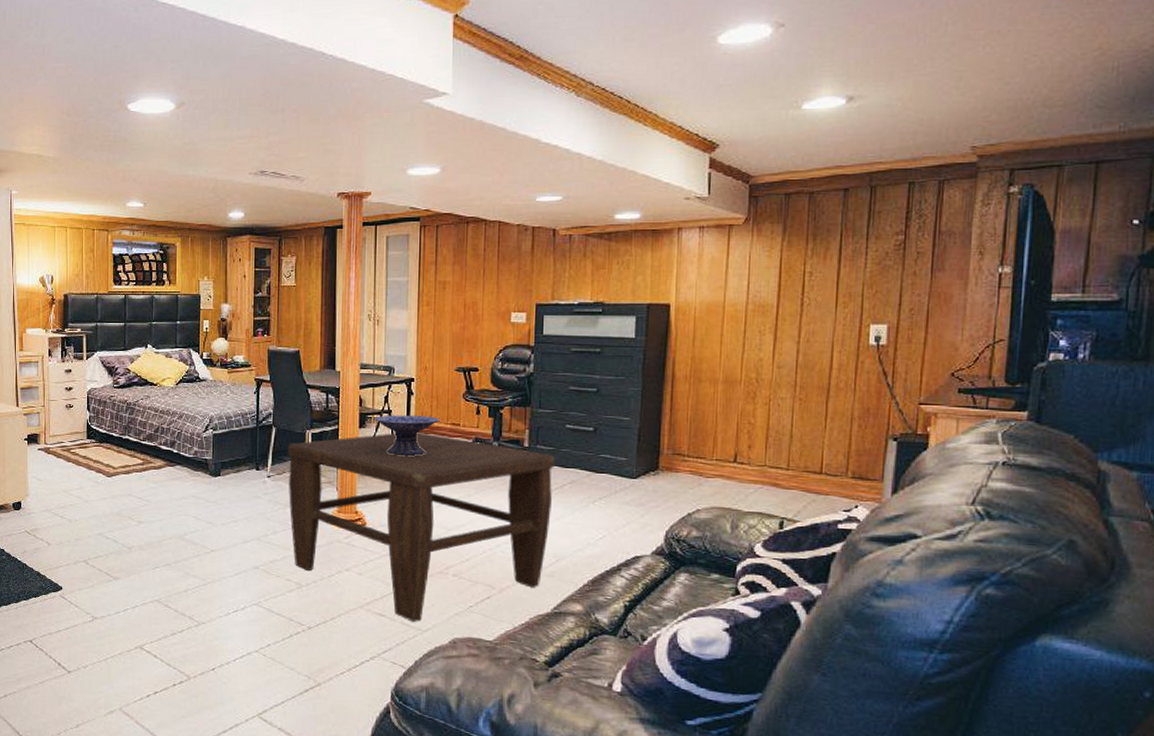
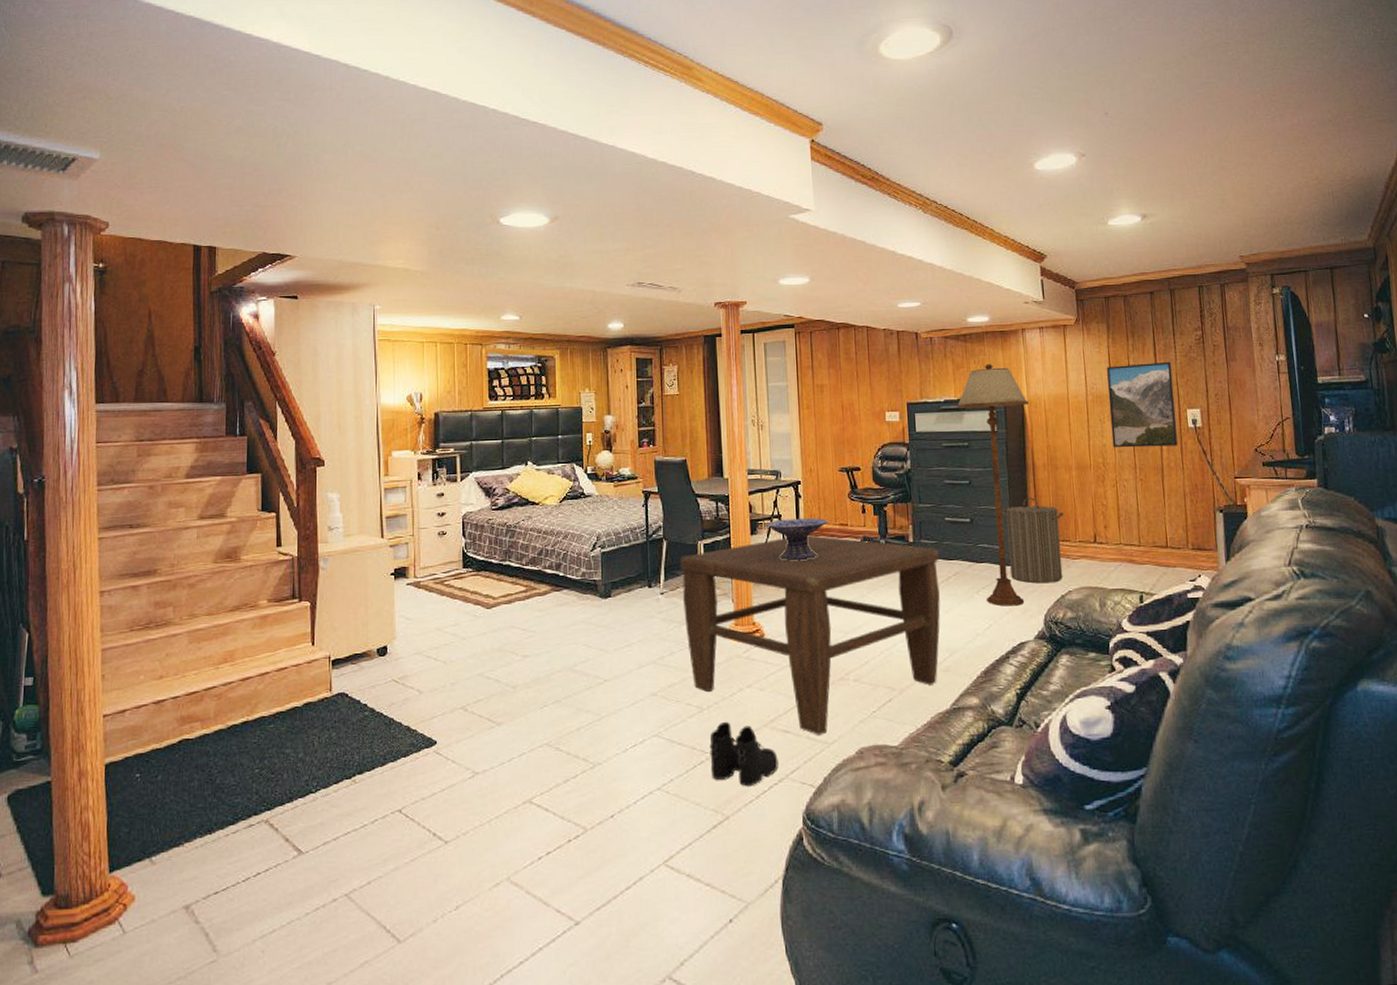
boots: none [306,600,371,660] -> present [709,722,779,787]
floor lamp: none [591,265,676,520] -> present [956,364,1029,606]
laundry hamper: none [631,409,701,500] -> present [1002,497,1063,584]
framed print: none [771,269,858,365] -> present [1106,361,1178,448]

